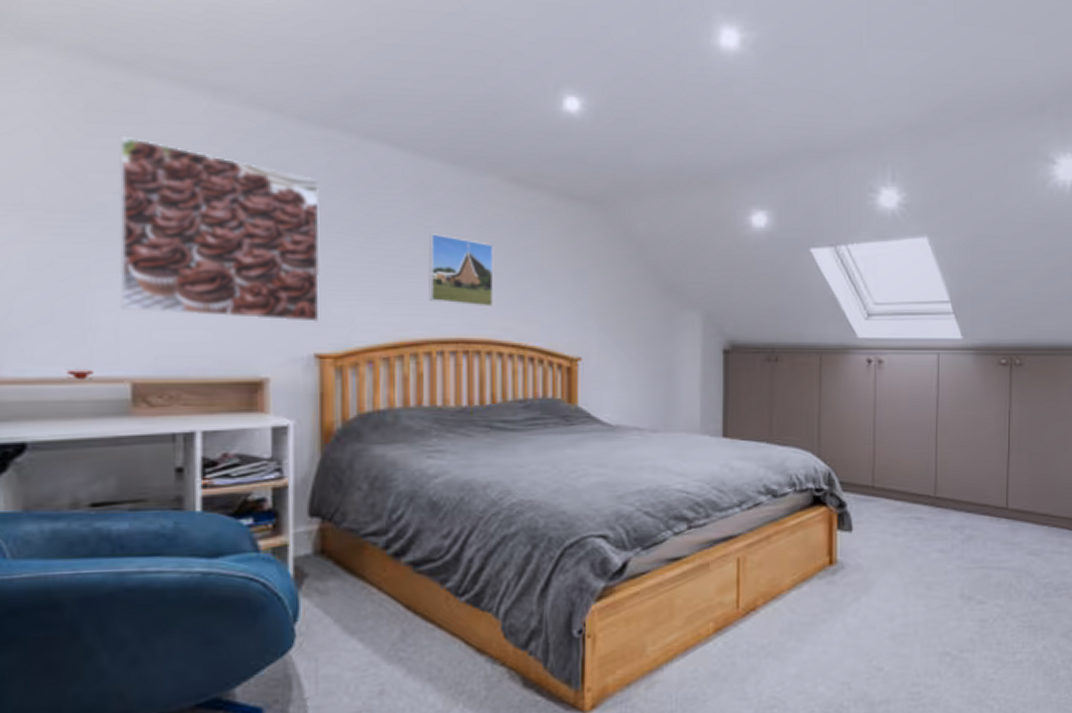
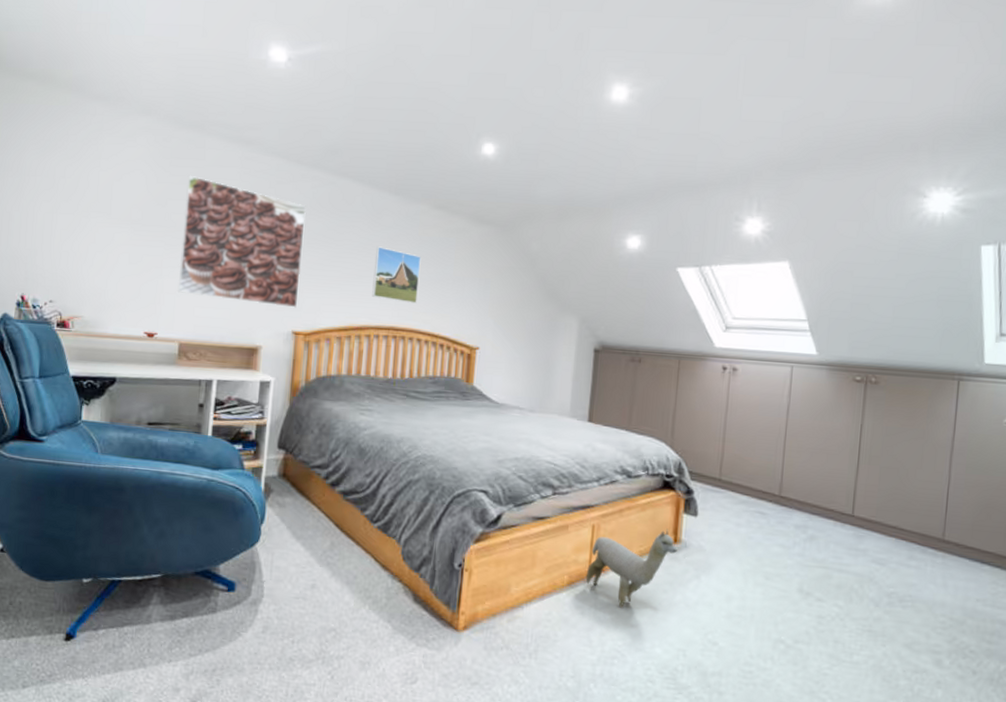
plush toy: none [734,550,834,649] -> present [585,528,677,608]

